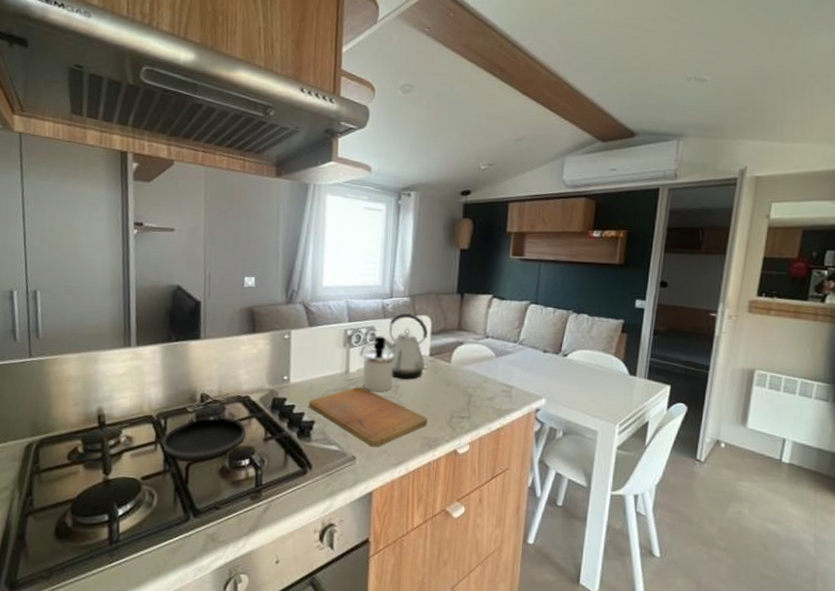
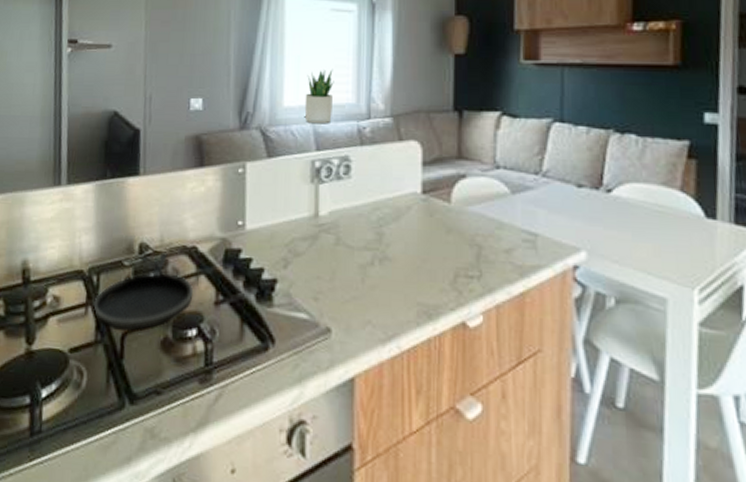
cutting board: present [309,386,427,447] -> none [269,233,423,316]
planter: none [340,257,365,301] -> present [304,69,334,124]
soap dispenser: present [360,336,395,392] -> none [331,168,377,242]
kettle: present [384,313,428,380] -> none [362,137,420,225]

